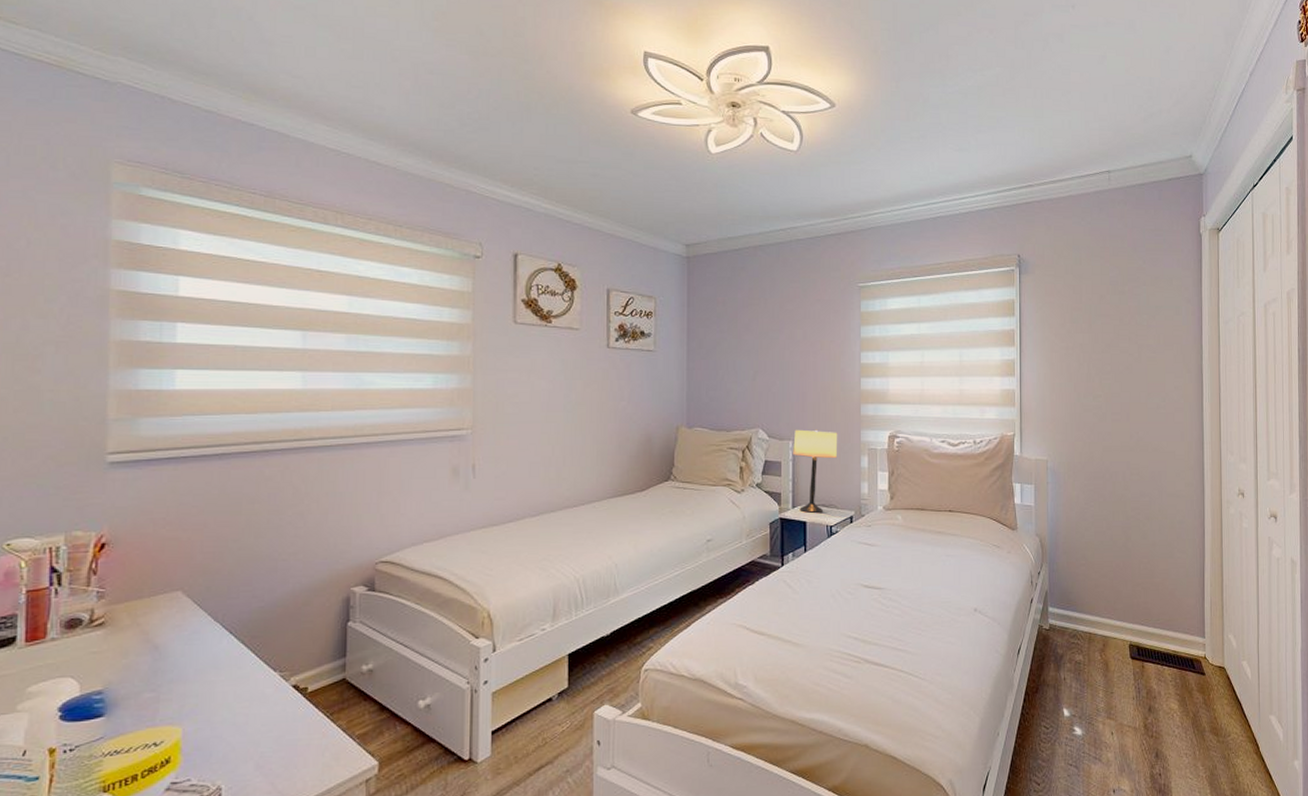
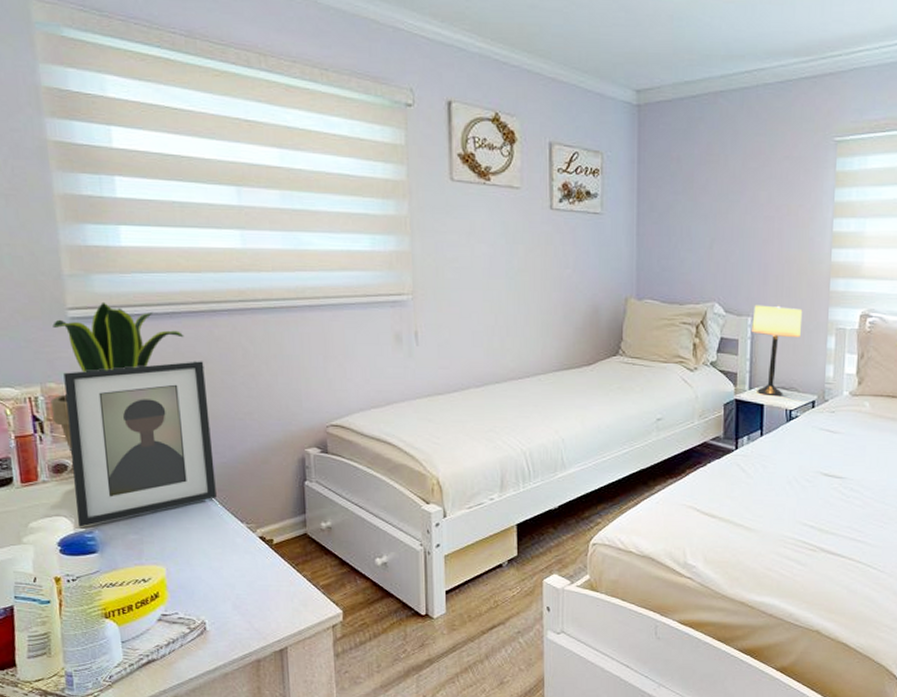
potted plant: none [73,445,232,608] -> present [50,301,184,455]
picture frame: none [85,502,251,688] -> present [63,361,217,527]

